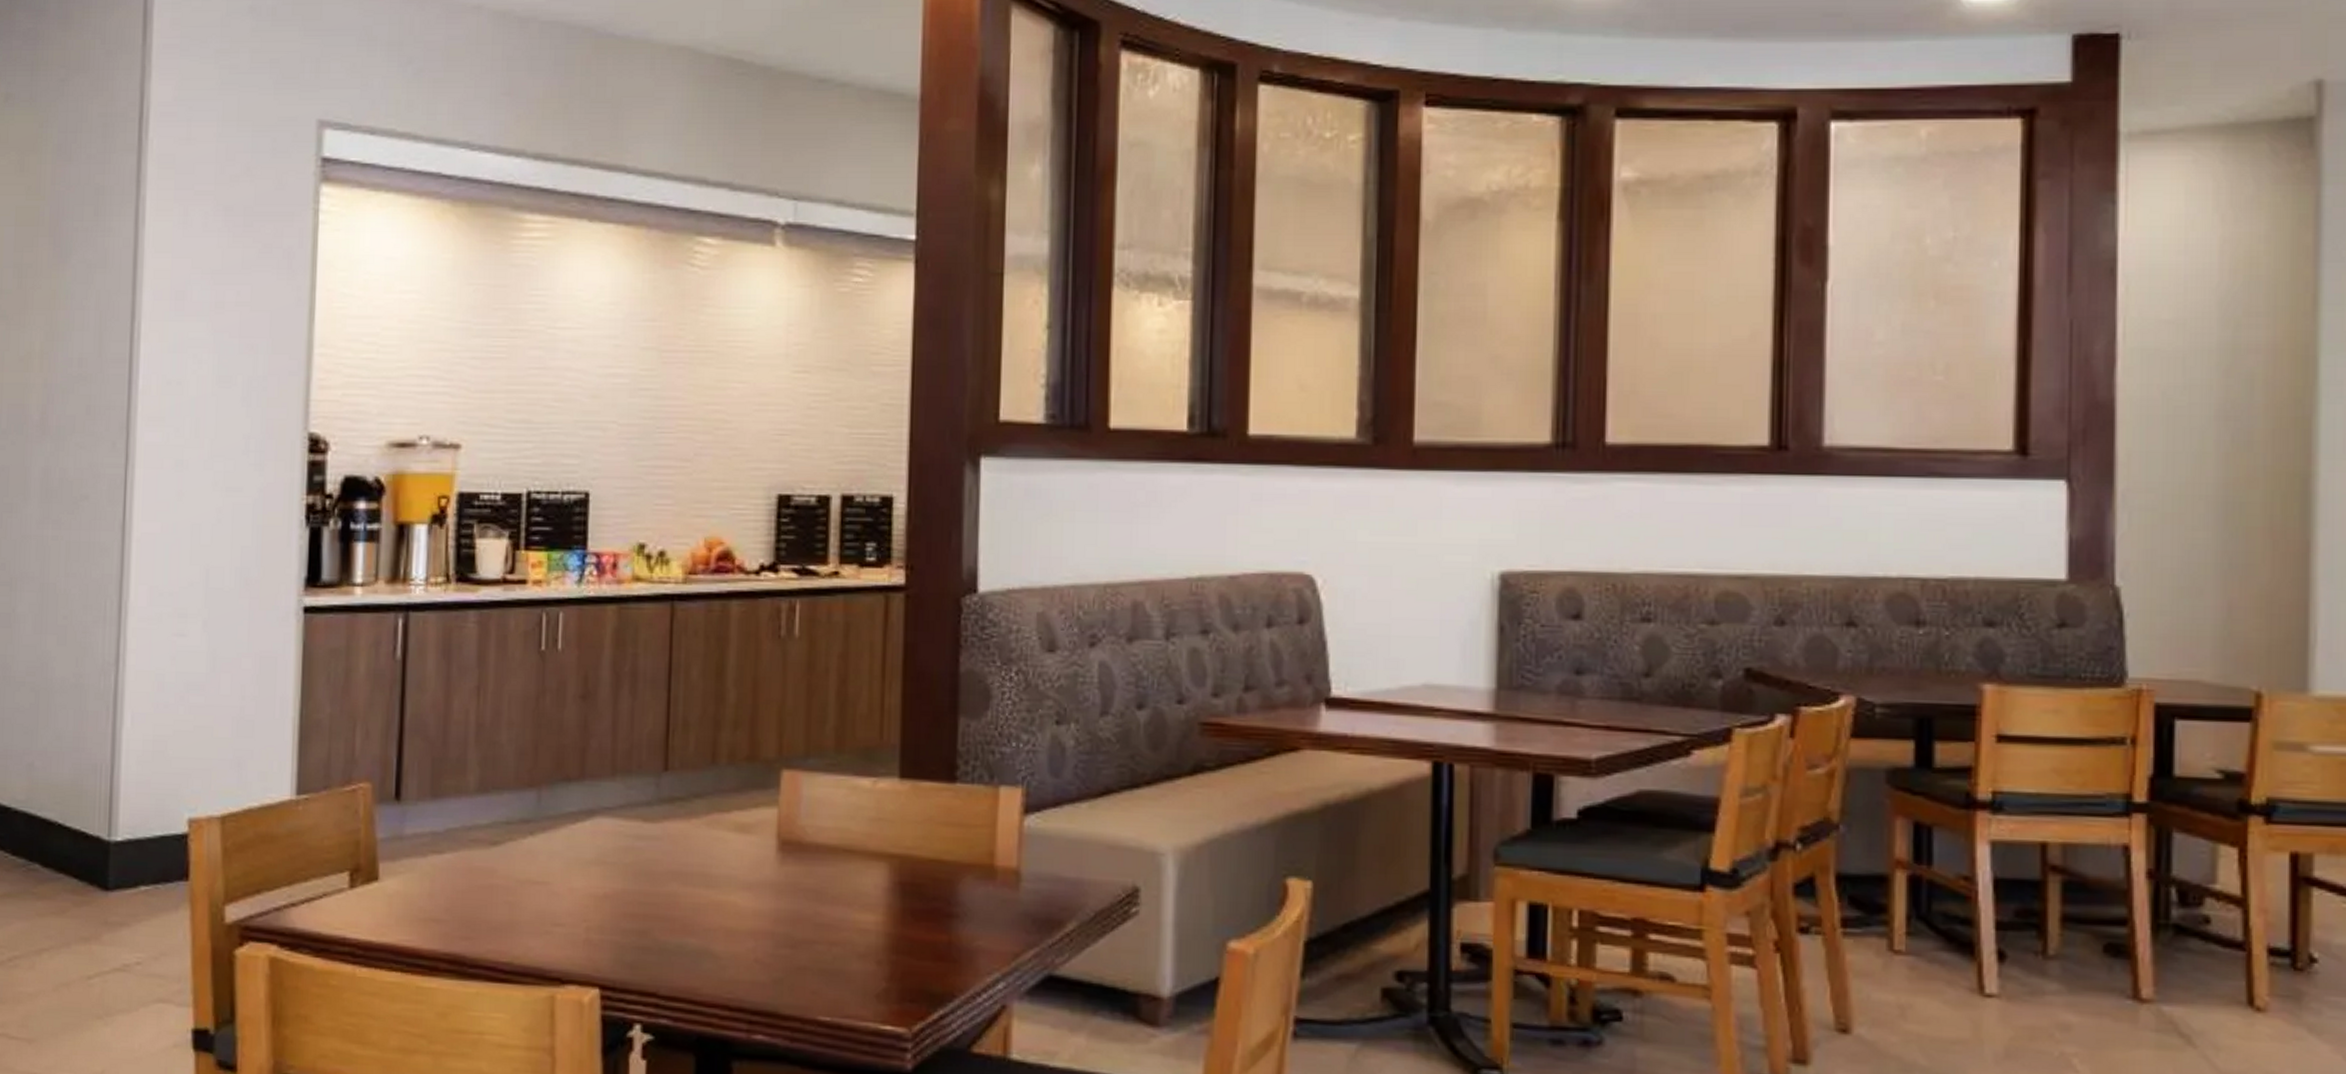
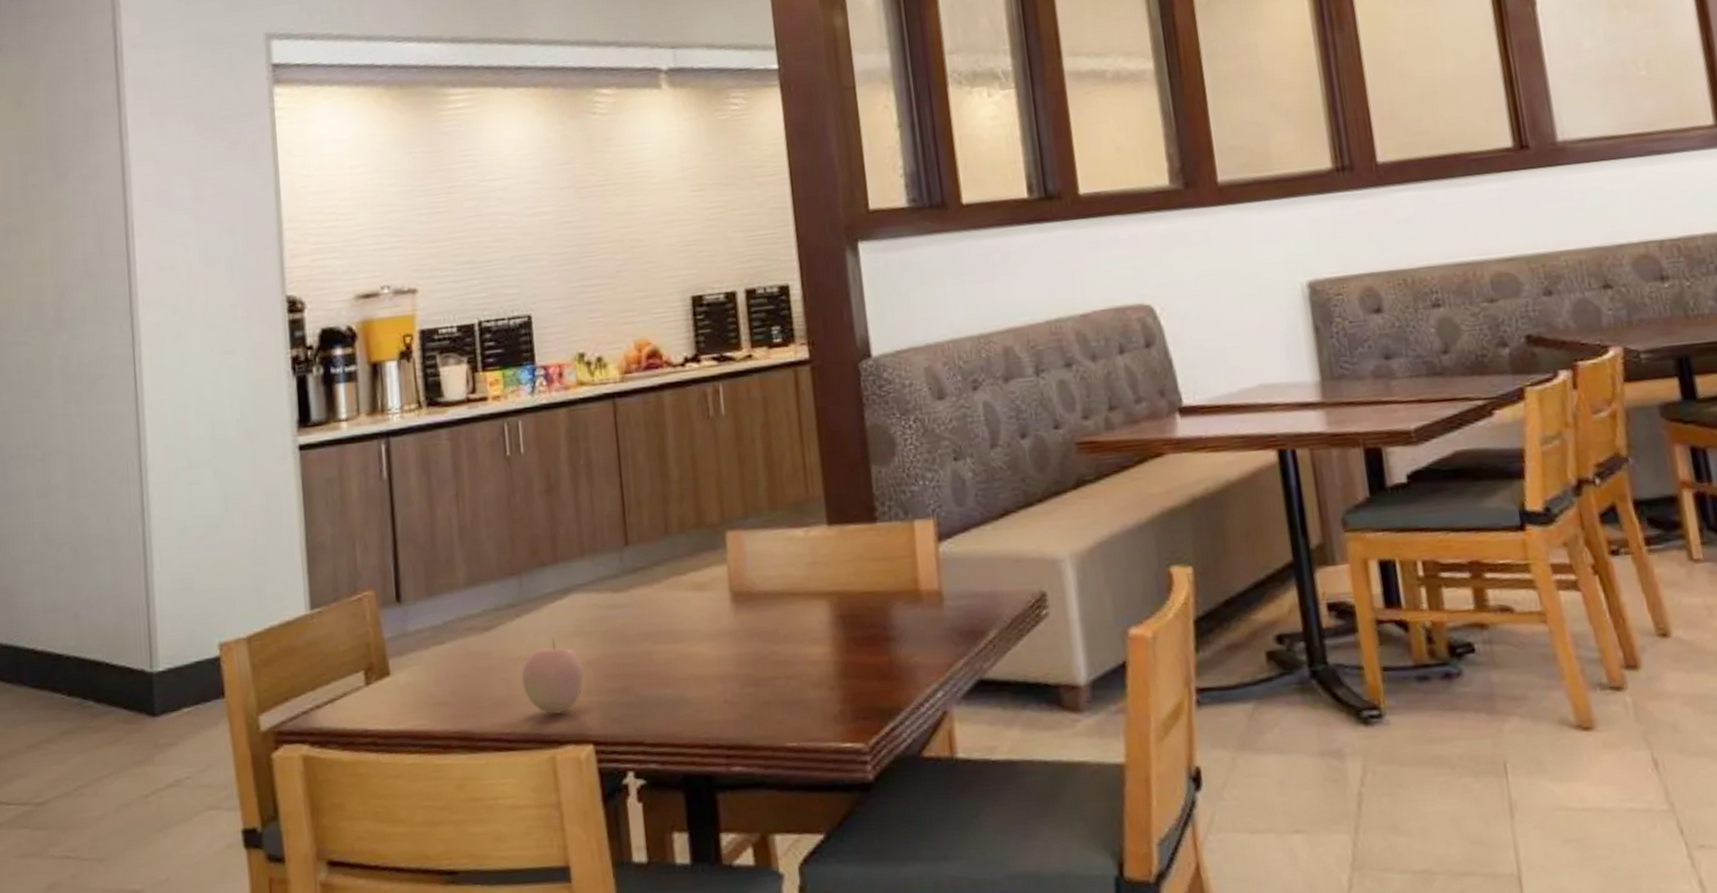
apple: none [527,863,600,950] -> present [521,638,585,715]

